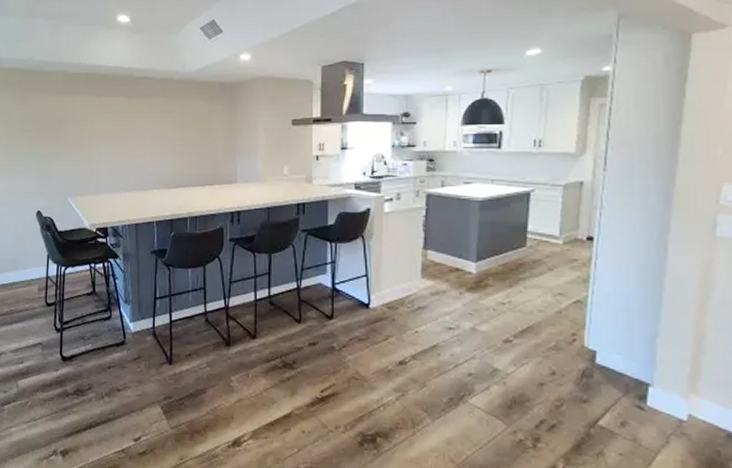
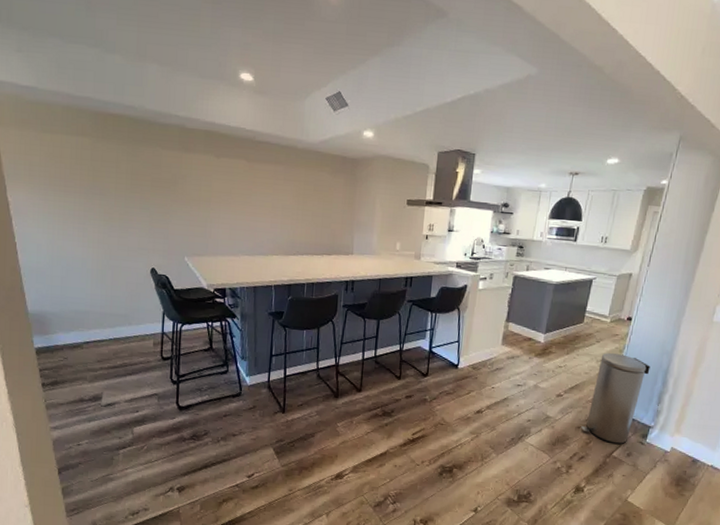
pedal bin: none [543,284,633,410] -> present [580,353,651,445]

